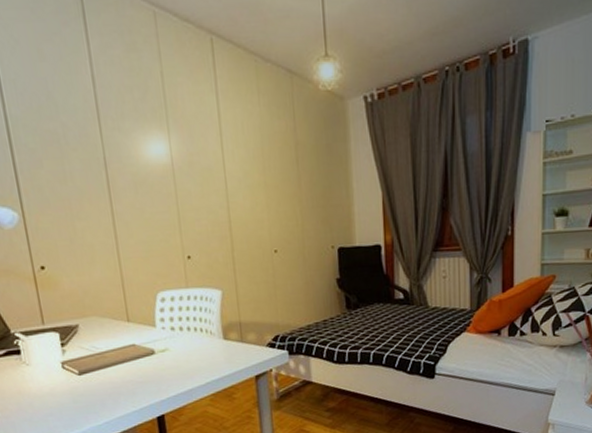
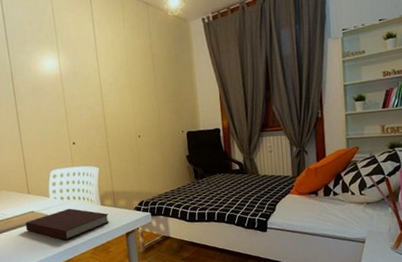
notebook: none [124,342,235,383] -> present [25,208,110,240]

